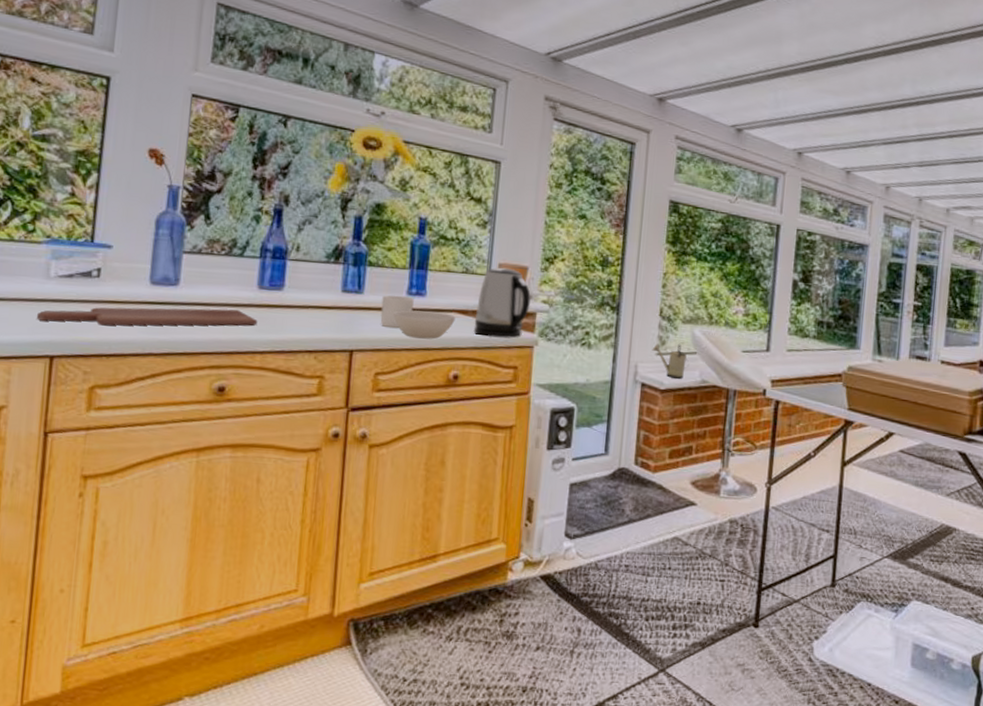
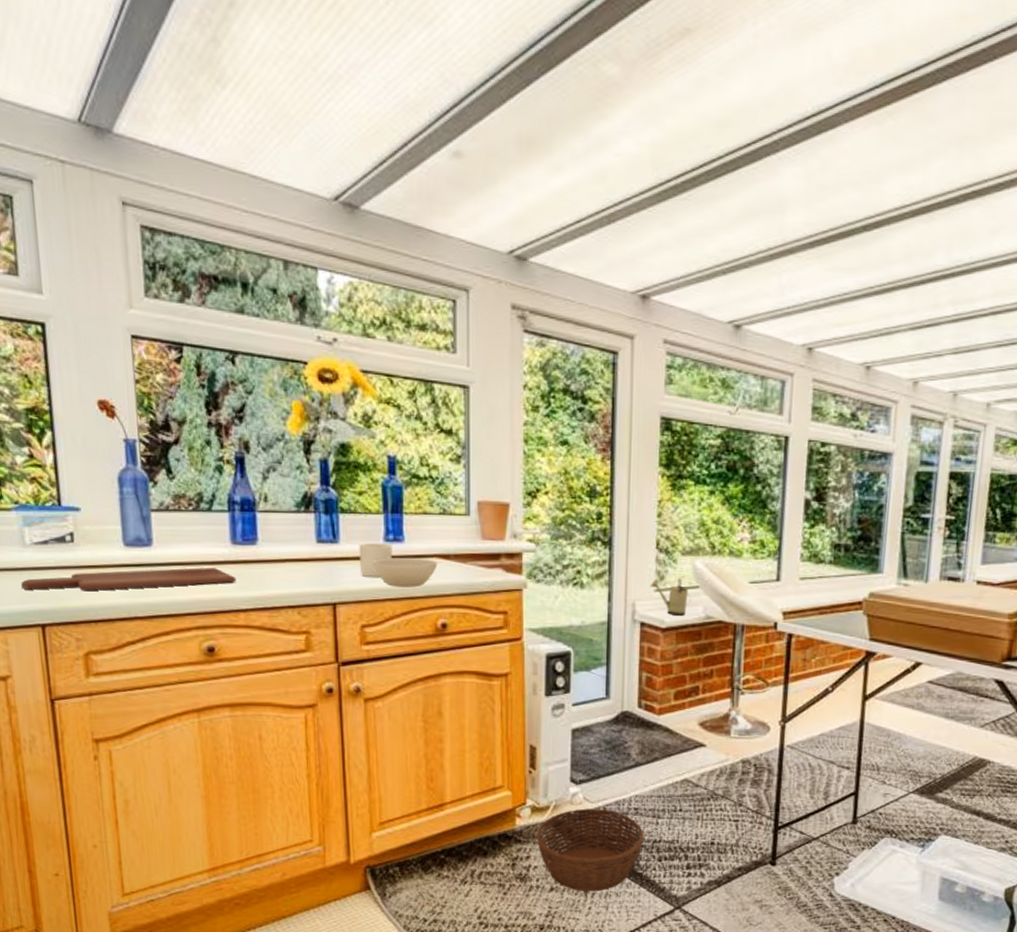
kettle: present [473,267,531,339] -> none [457,505,515,583]
basket: none [526,564,633,652] -> present [536,808,644,892]

